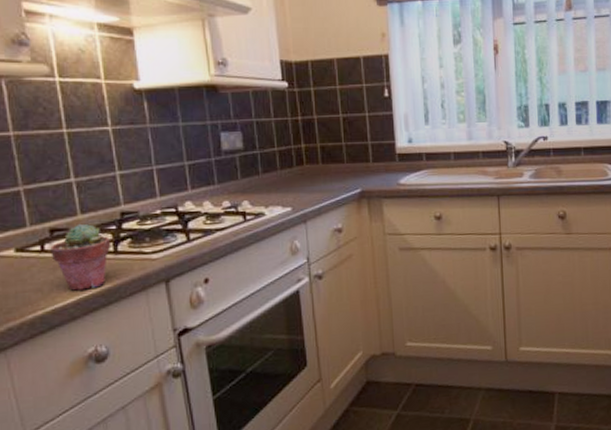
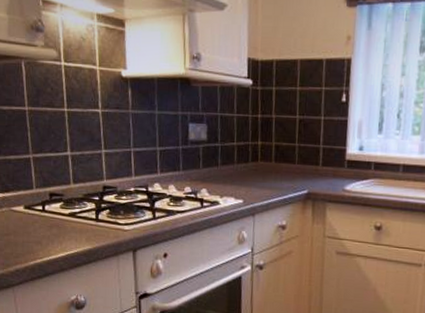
potted succulent: present [50,223,112,291] -> none [49,191,94,248]

